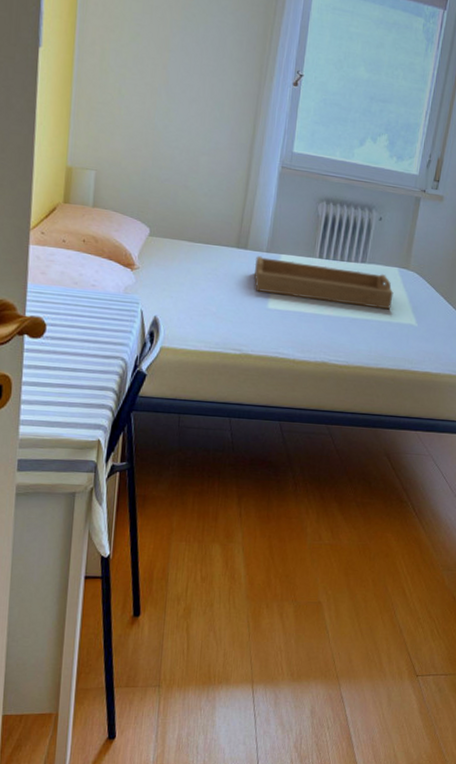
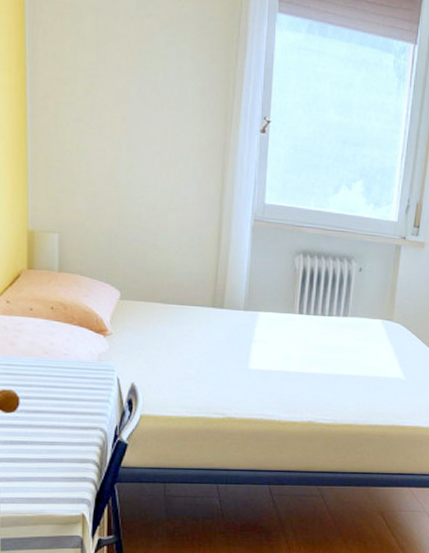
serving tray: present [254,255,394,310] -> none [232,314,378,364]

